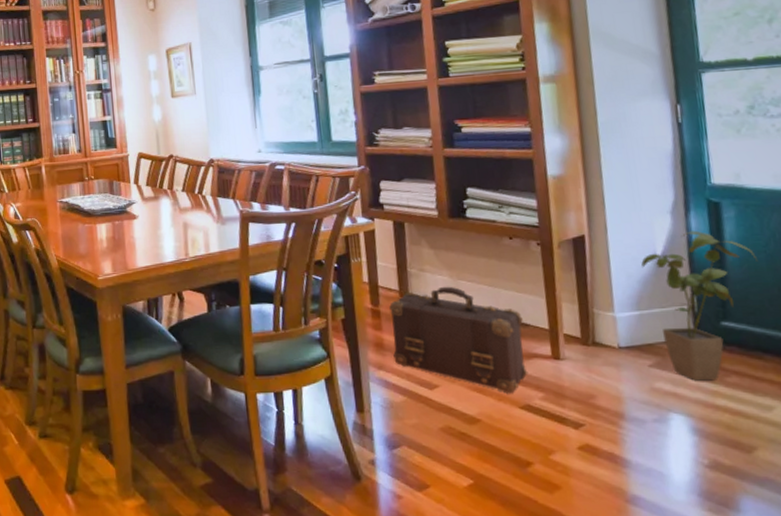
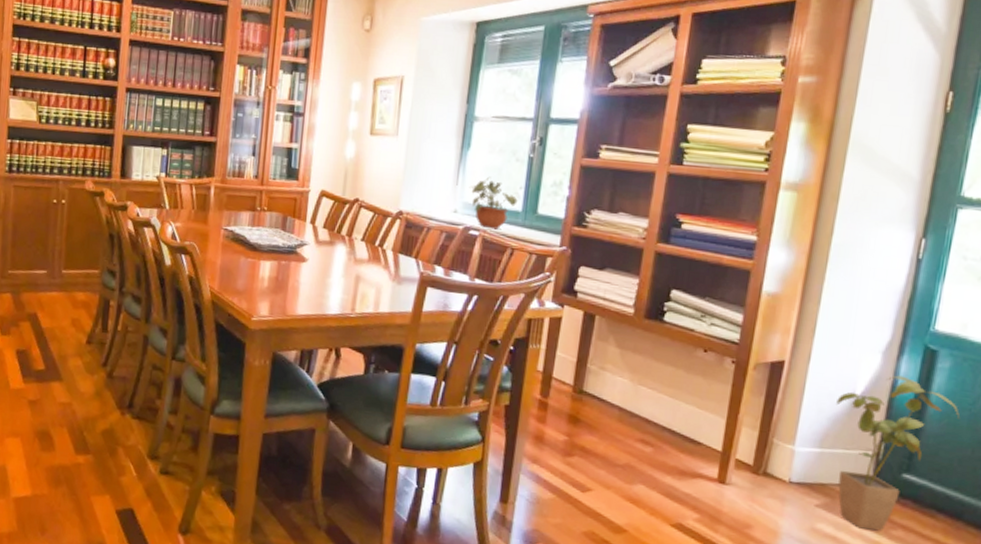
potted plant: none [267,115,313,162] -> present [469,176,518,230]
vintage suitcase: present [389,286,528,394] -> none [551,388,697,510]

